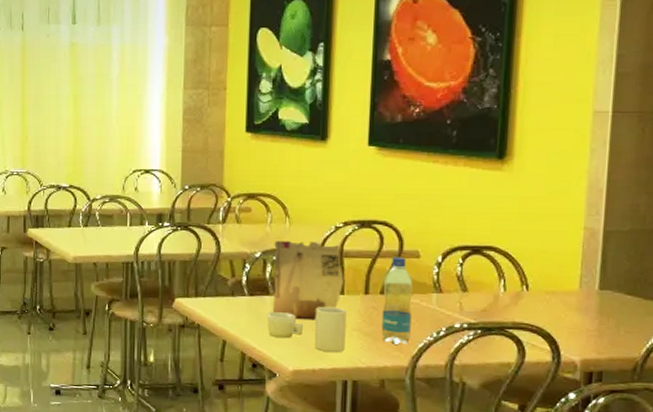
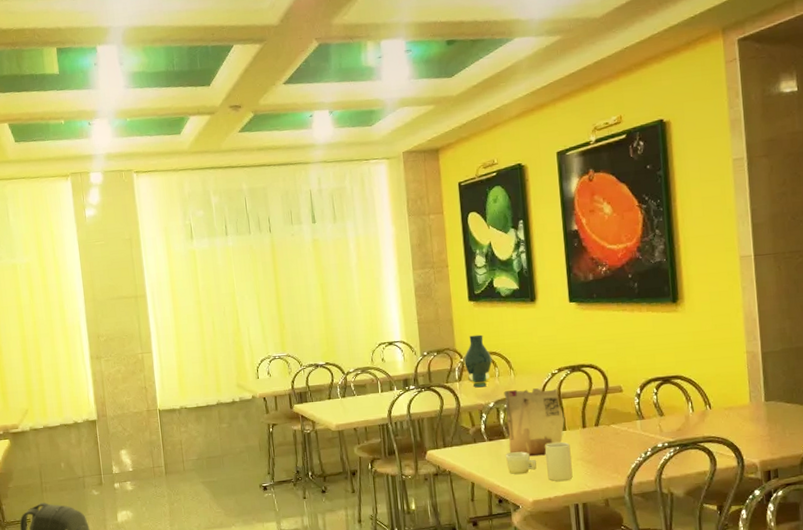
vase: none [230,172,266,234] -> present [463,334,493,388]
bottle: present [381,257,413,346] -> none [596,392,624,469]

